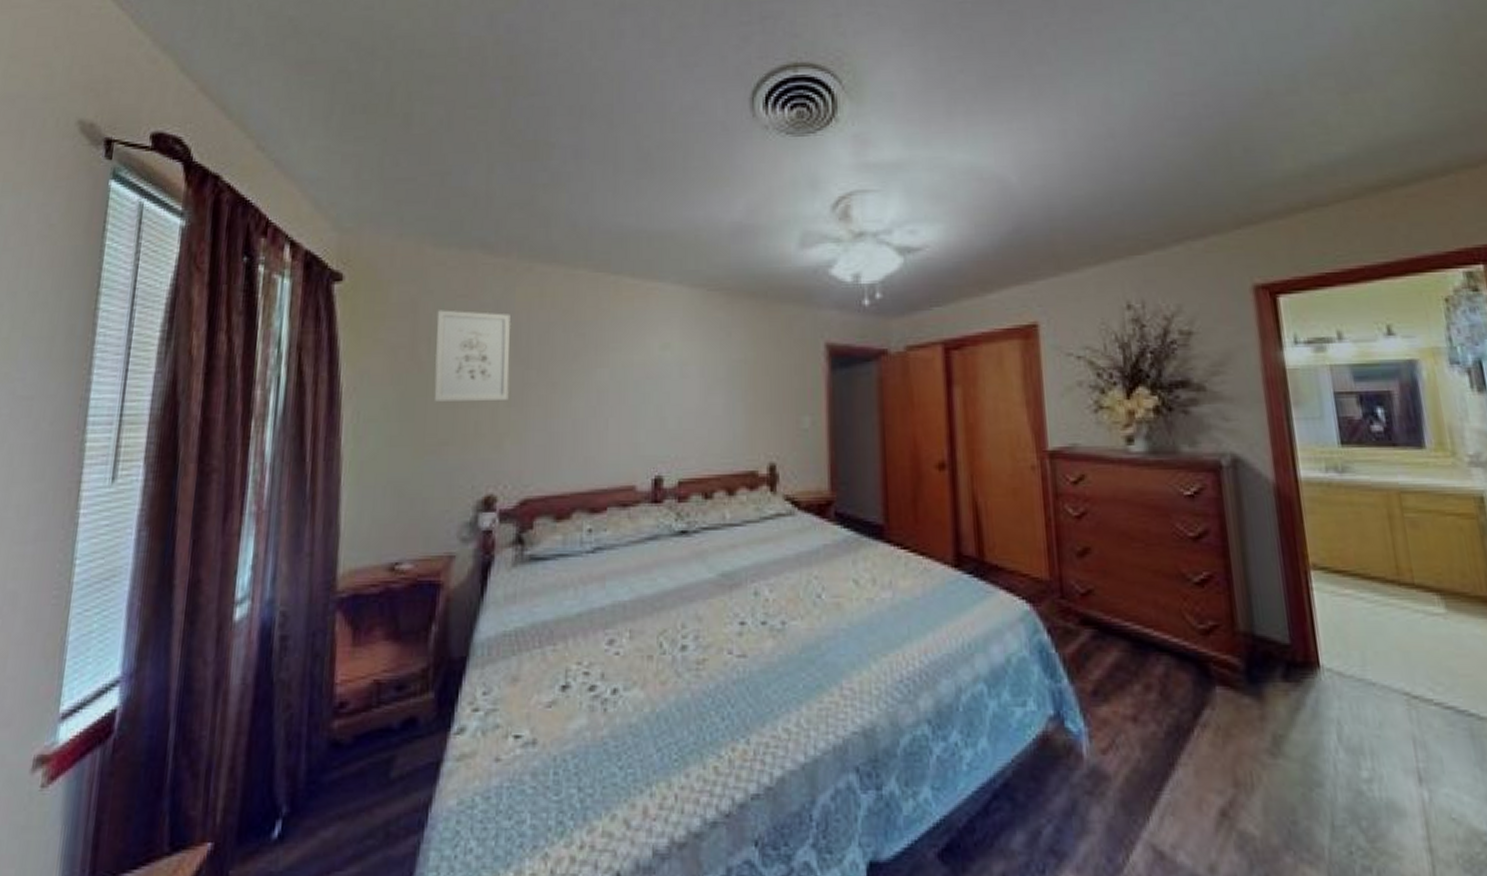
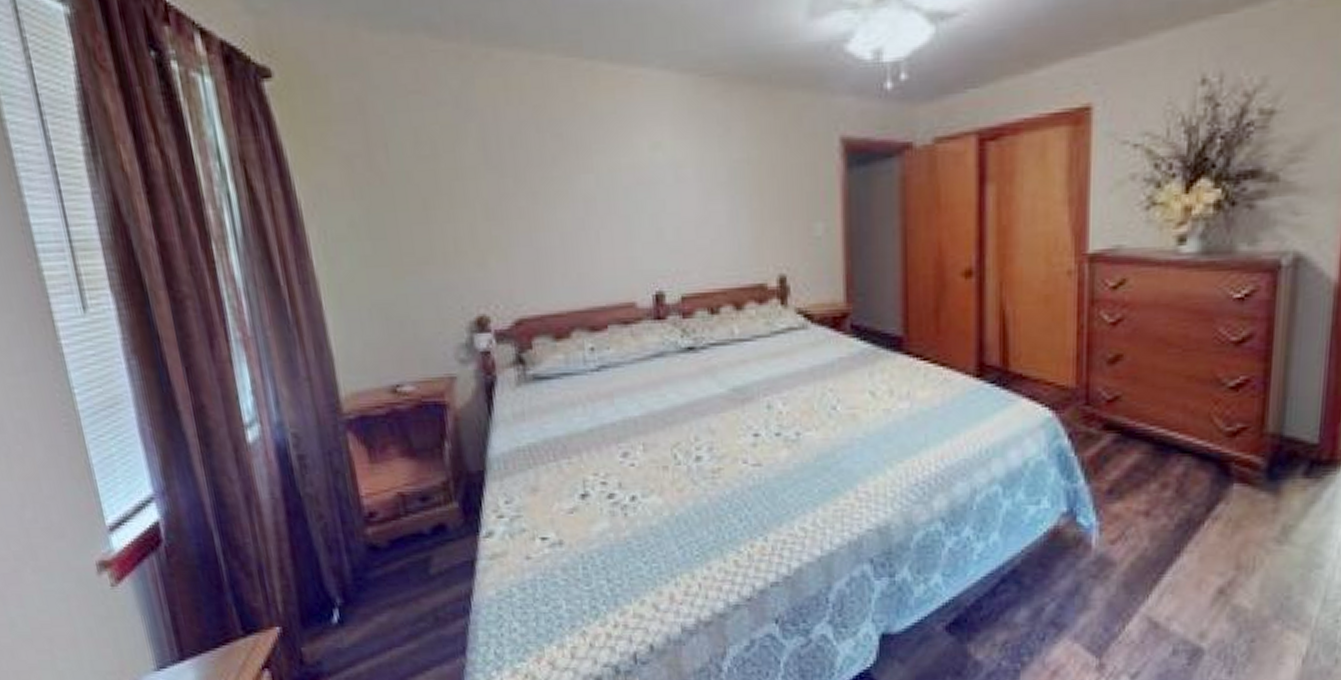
wall art: present [434,310,510,402] -> none [388,109,486,217]

